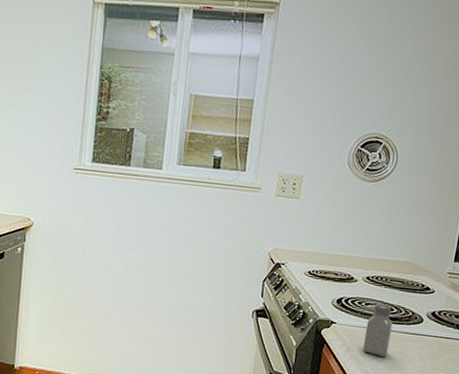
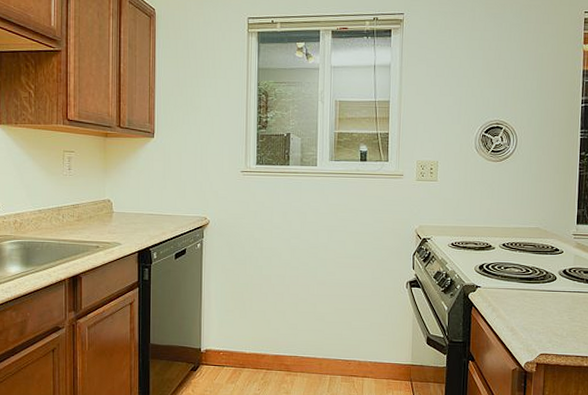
saltshaker: present [362,303,393,357] -> none [506,266,530,313]

